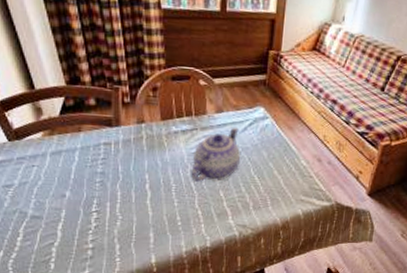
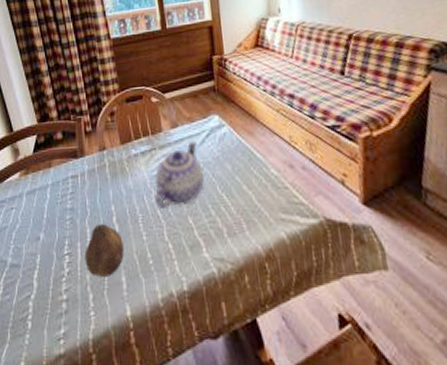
fruit: none [113,189,154,232] -> present [84,224,124,277]

